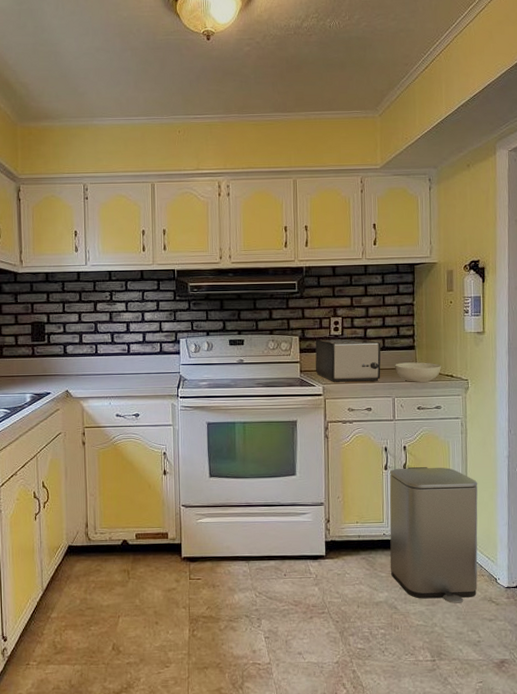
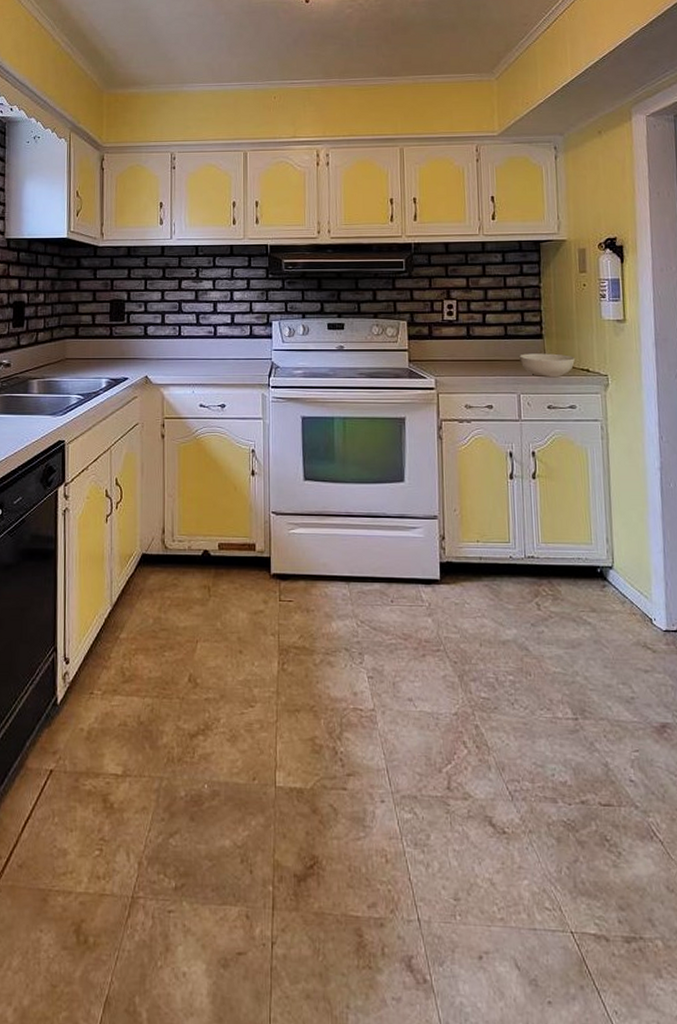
toaster: present [315,338,381,383] -> none [426,325,503,375]
pedal bin: present [389,467,478,604] -> none [516,477,628,648]

